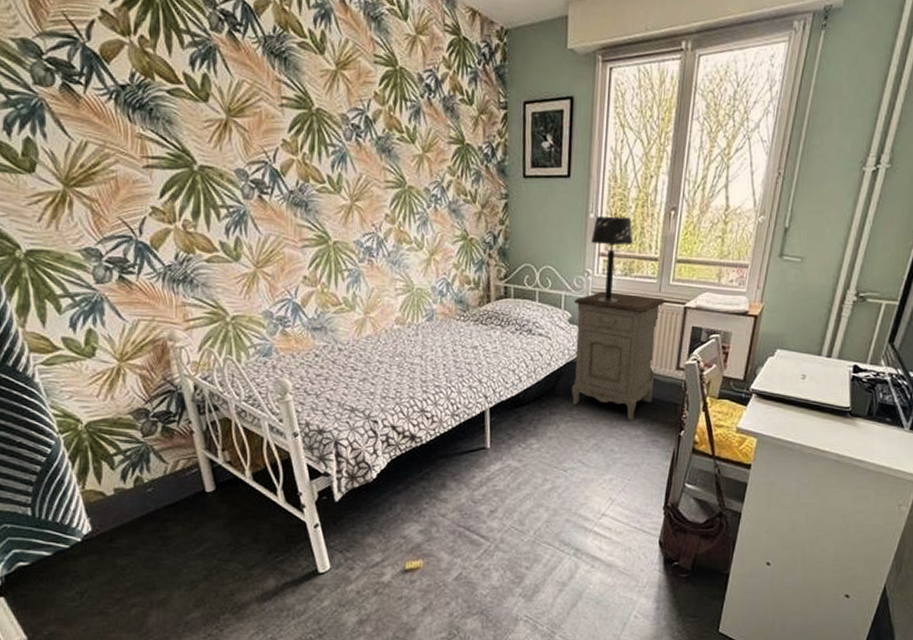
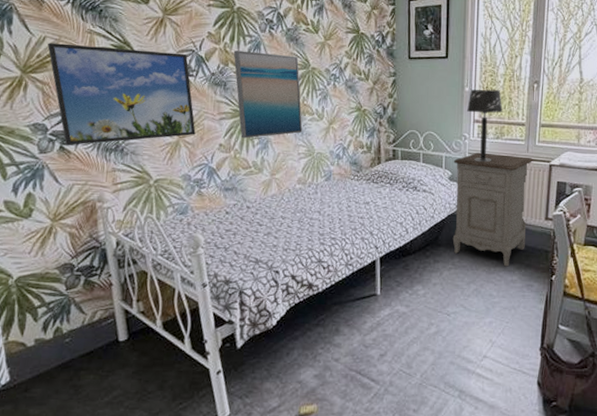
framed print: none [91,149,275,275] -> present [47,43,196,145]
wall art: none [314,163,399,271] -> present [233,50,303,139]

